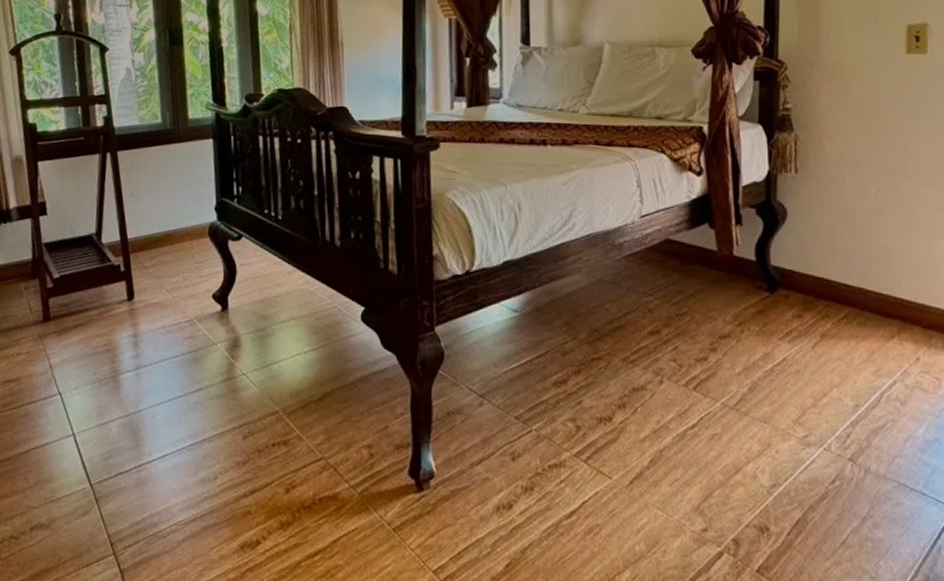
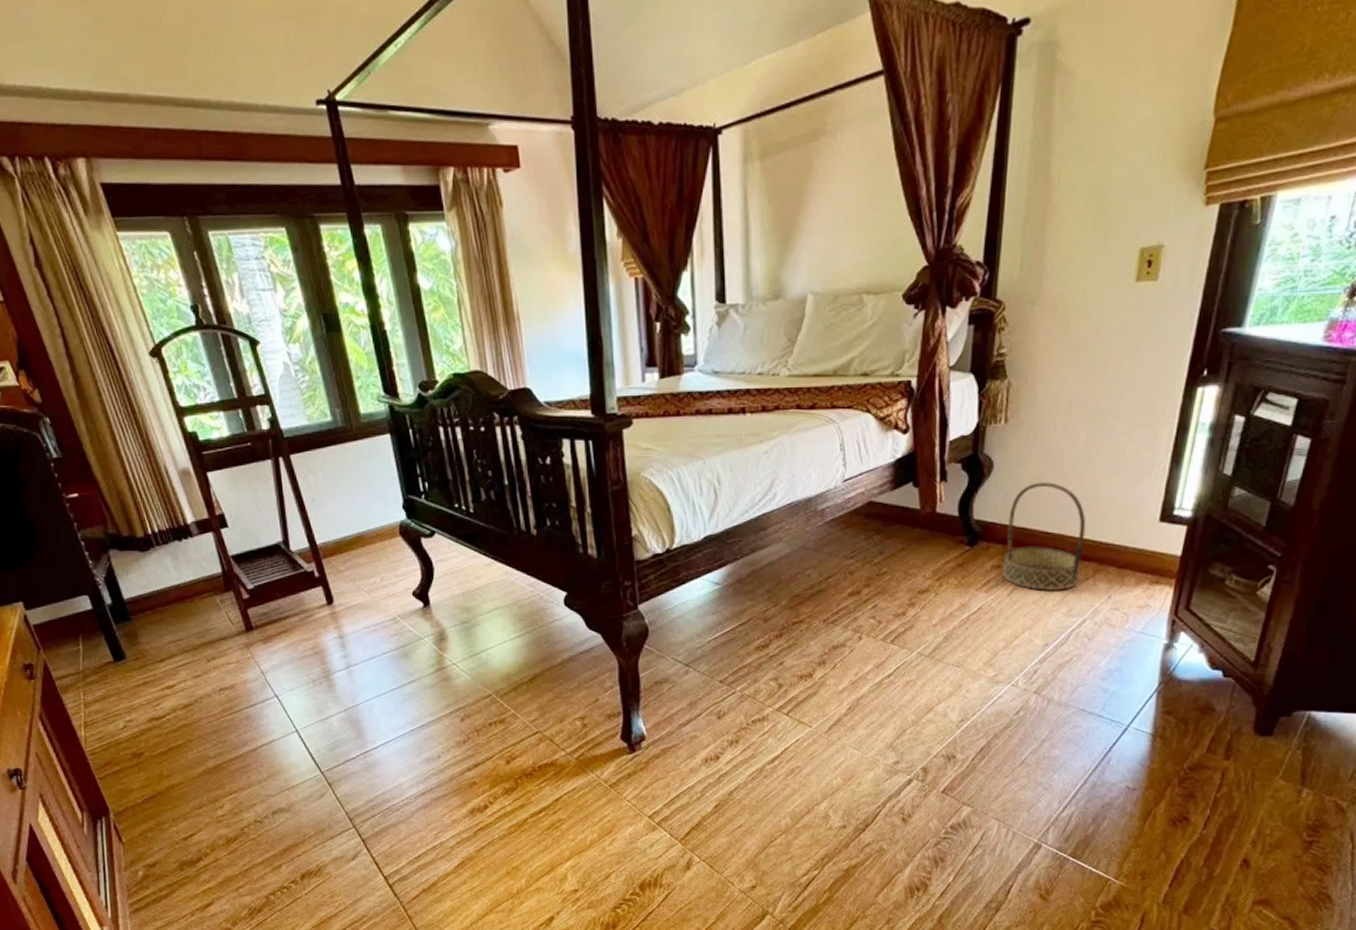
basket: none [804,233,886,347] -> present [1002,482,1086,591]

